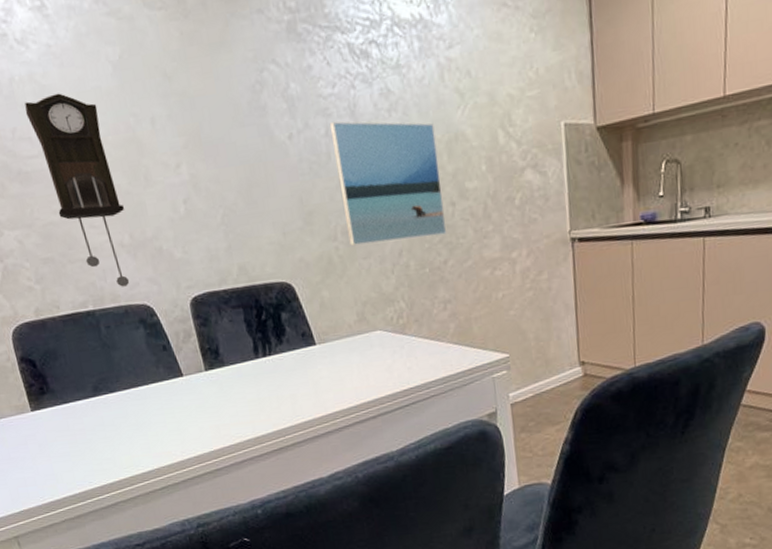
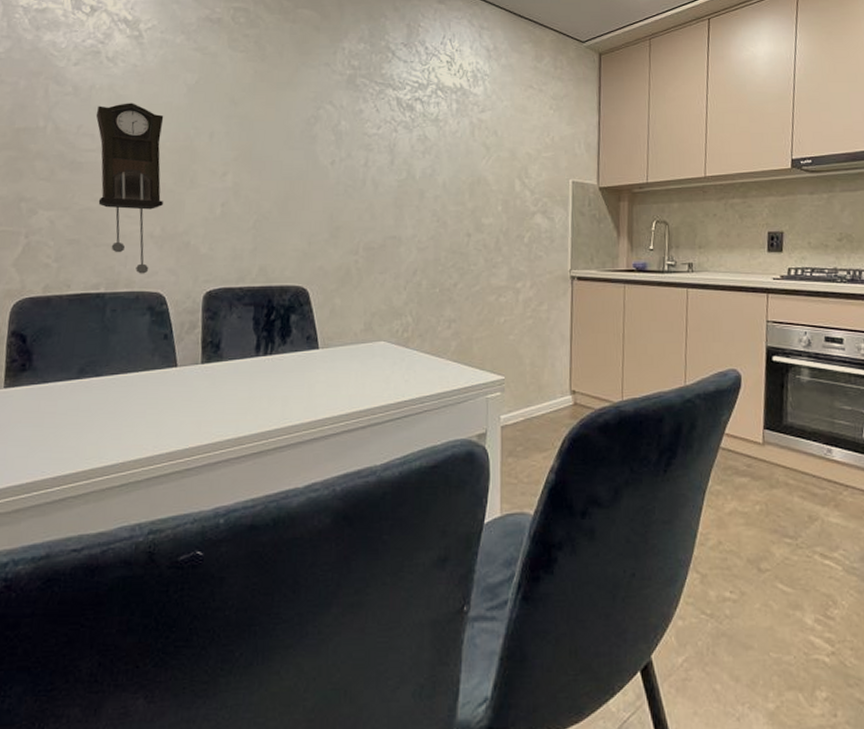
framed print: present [329,121,447,246] -> none [369,155,460,261]

